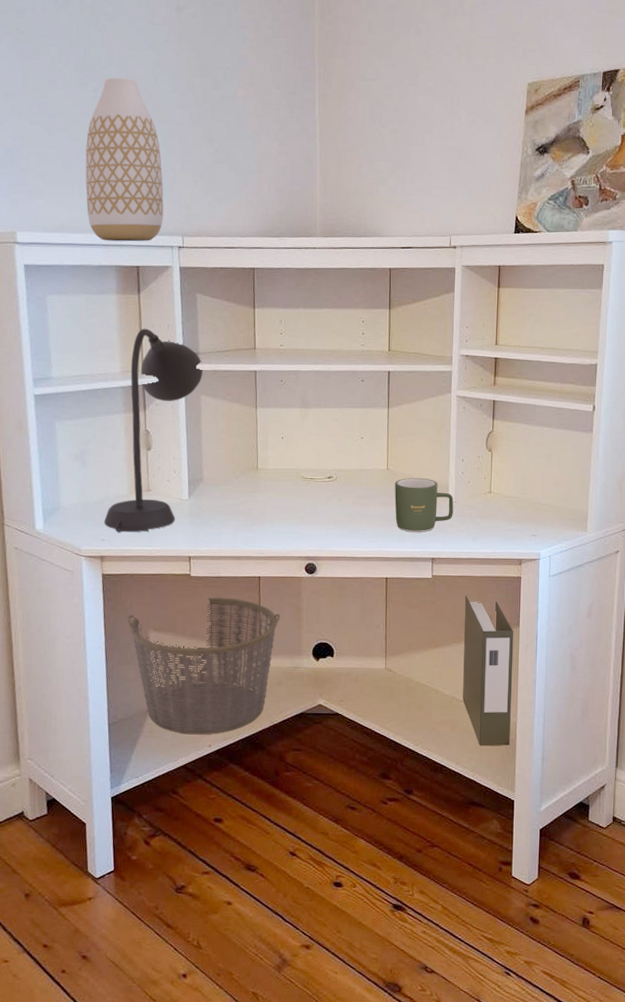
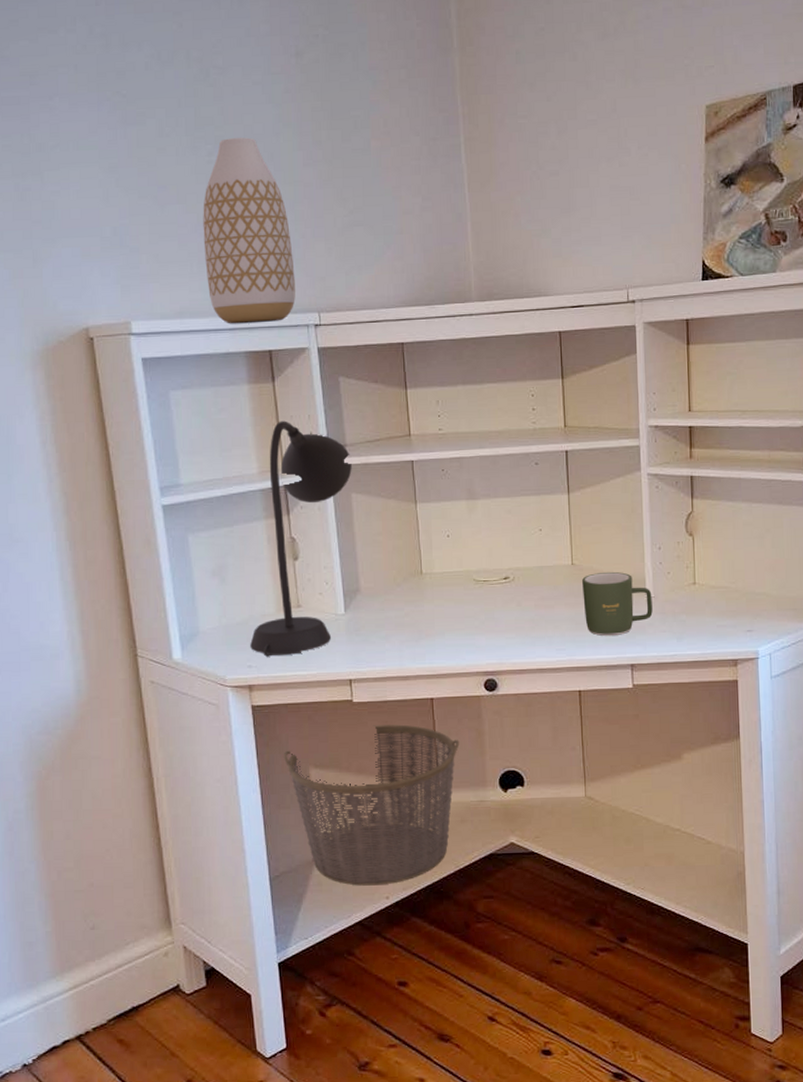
binder: present [463,595,514,746] -> none [673,705,738,882]

